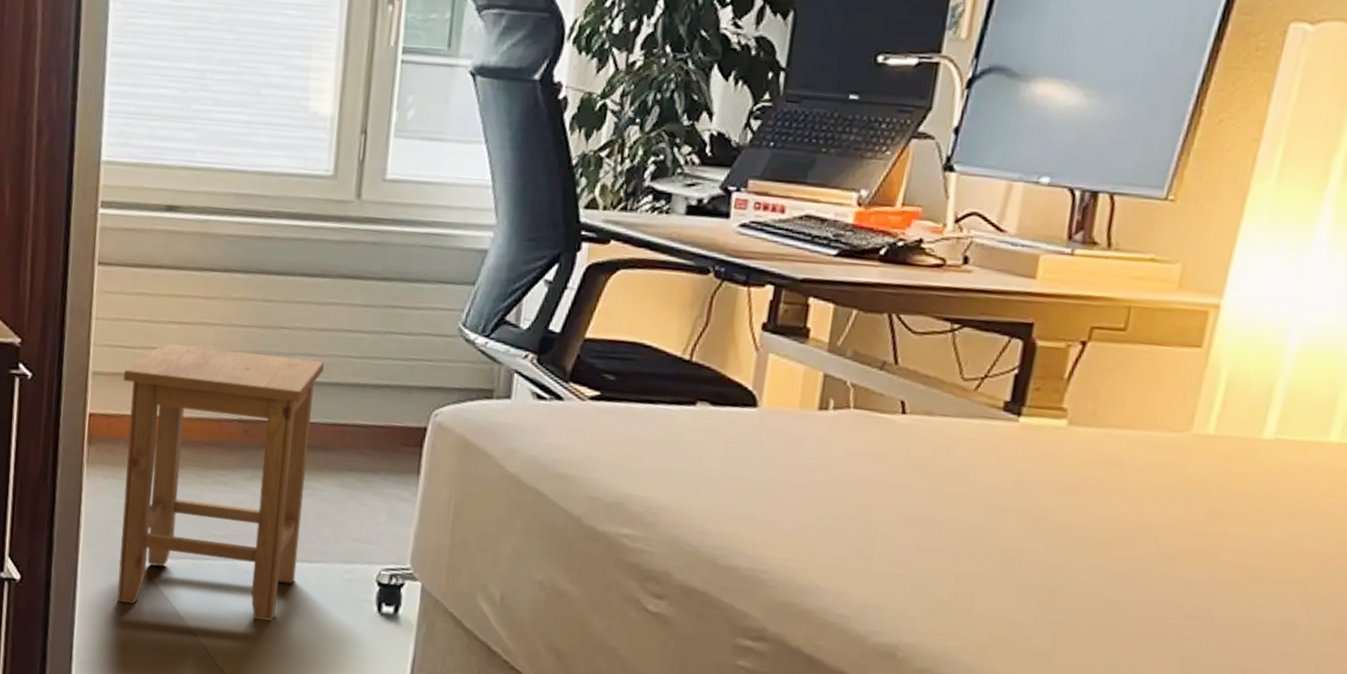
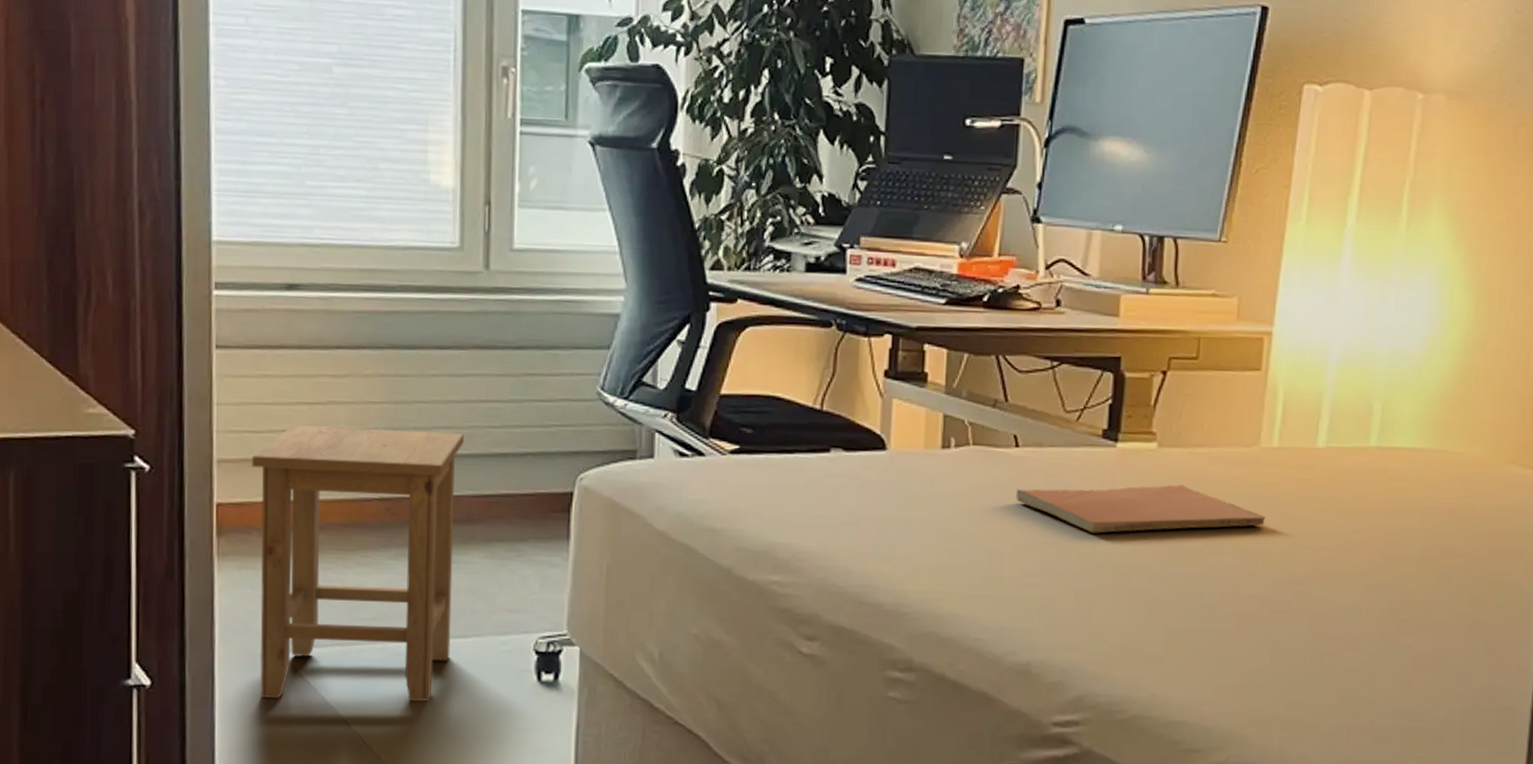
book: none [897,459,1190,521] -> present [1016,484,1265,533]

